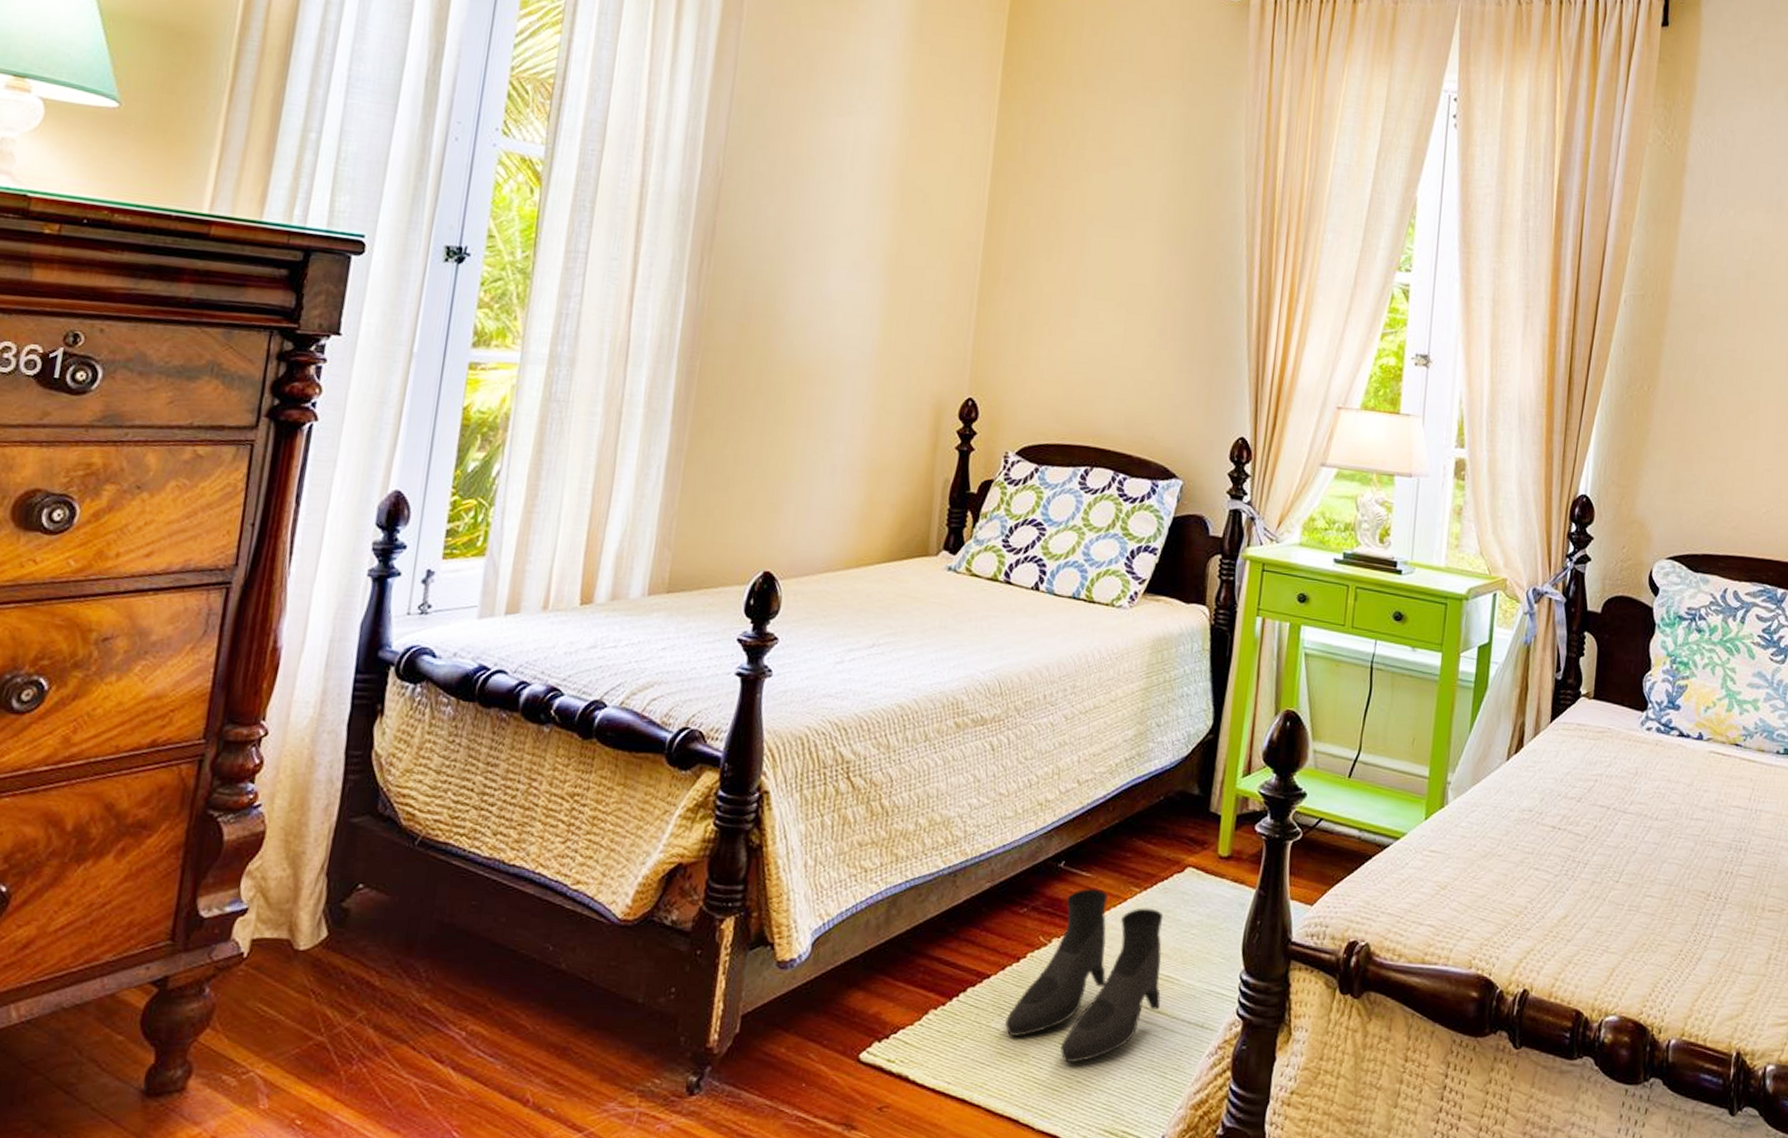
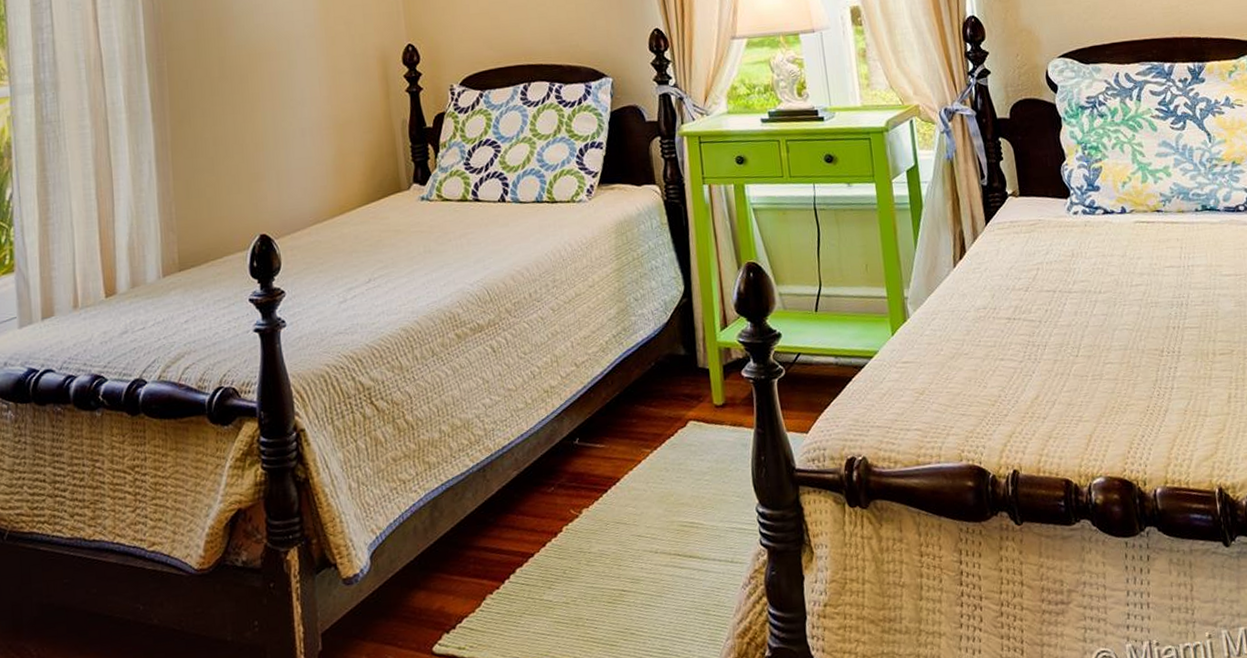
boots: present [1005,887,1164,1063] -> none [556,456,690,618]

